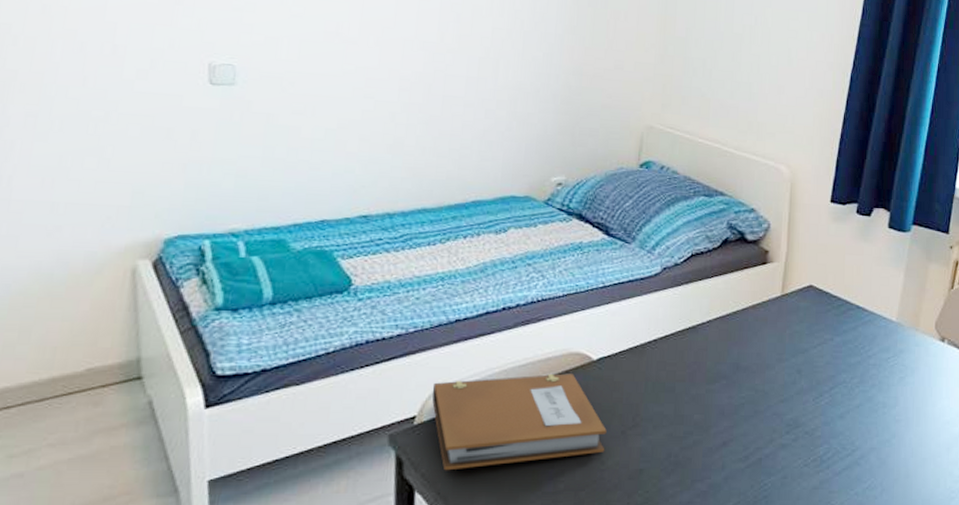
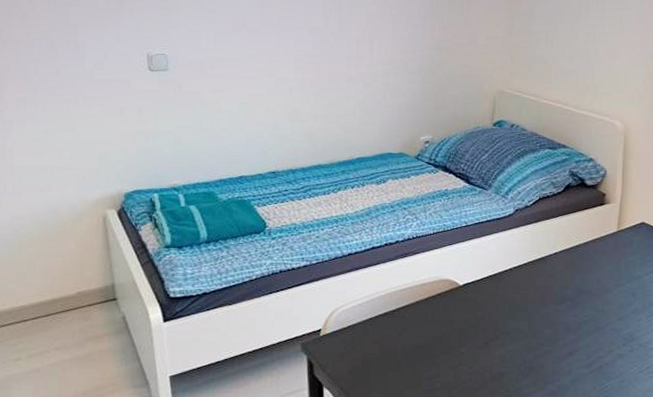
notebook: present [432,373,607,471] -> none [332,296,473,372]

